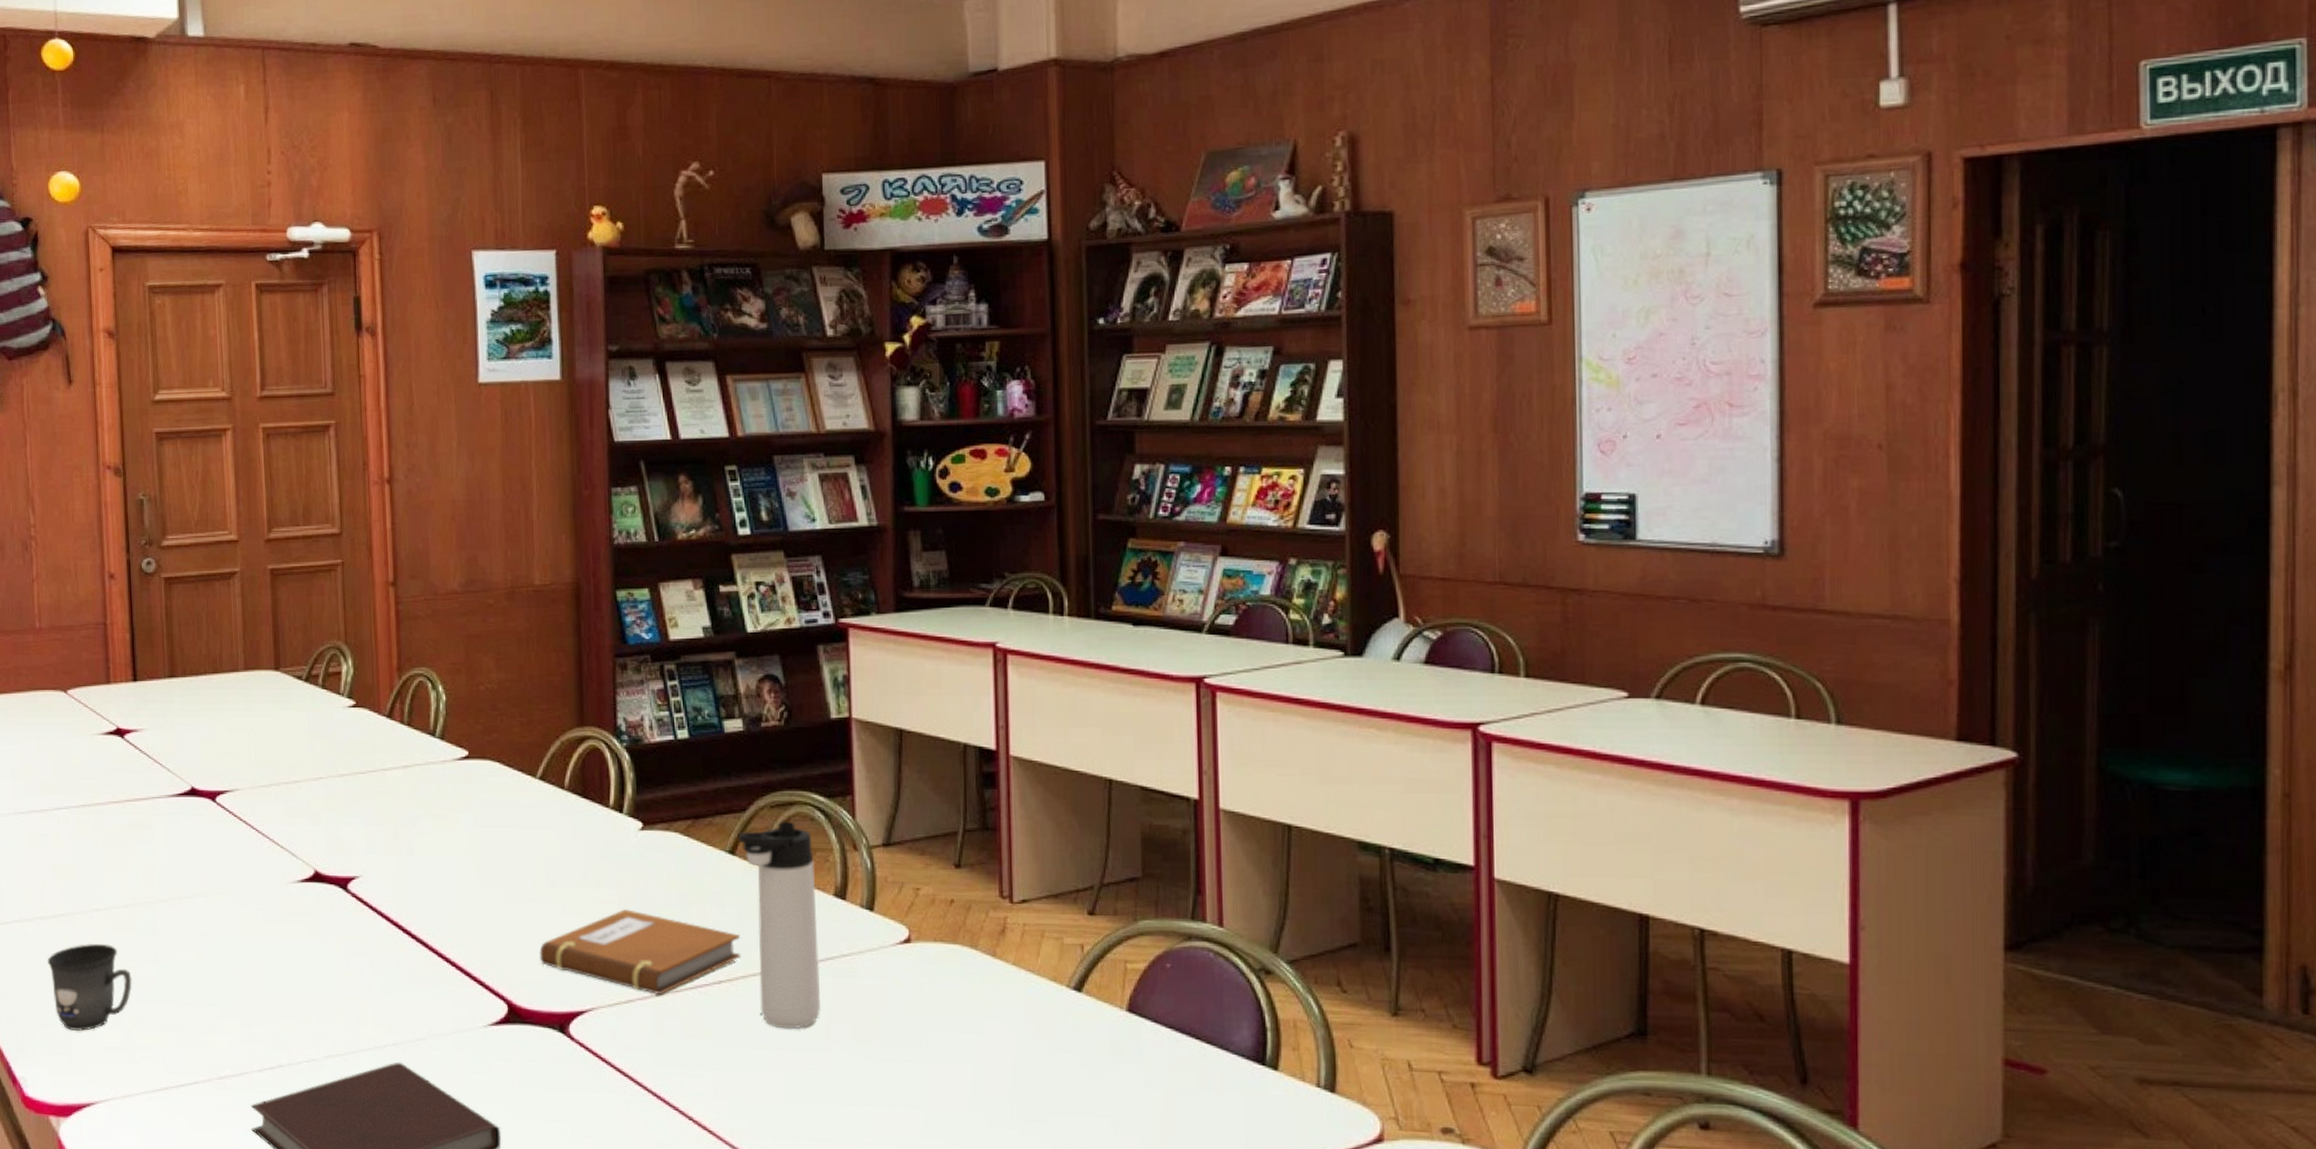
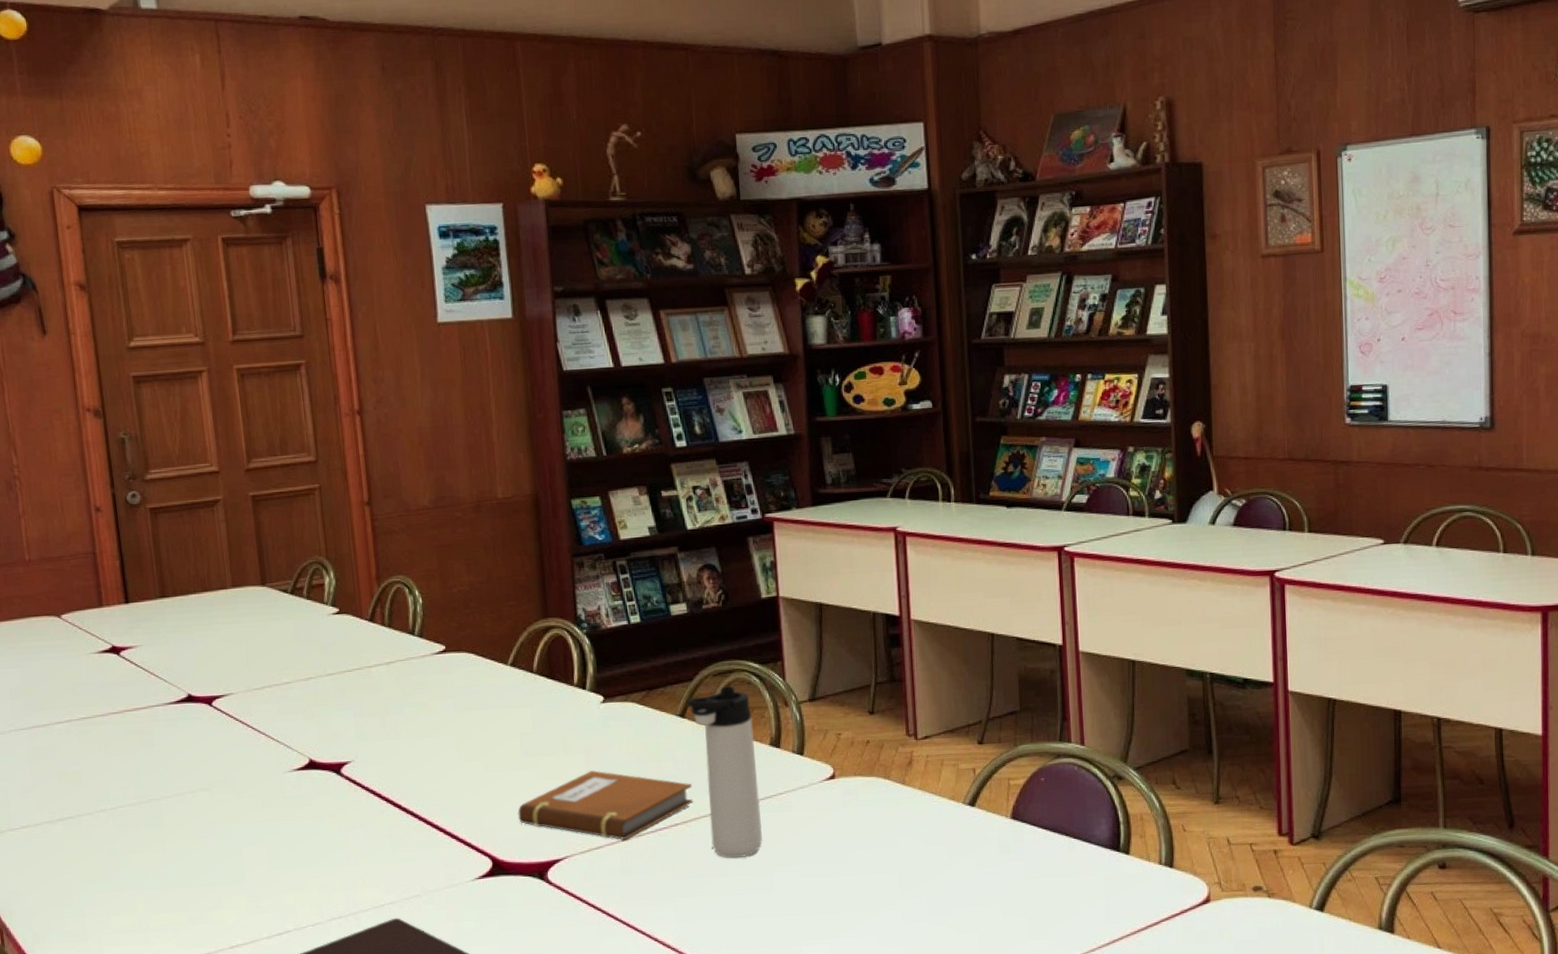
mug: present [47,943,132,1032] -> none [57,840,143,920]

